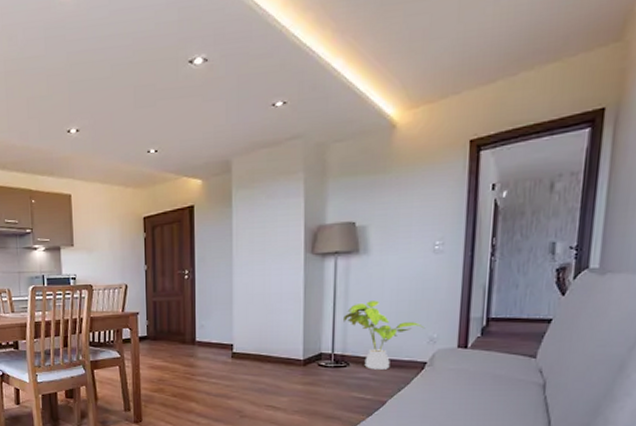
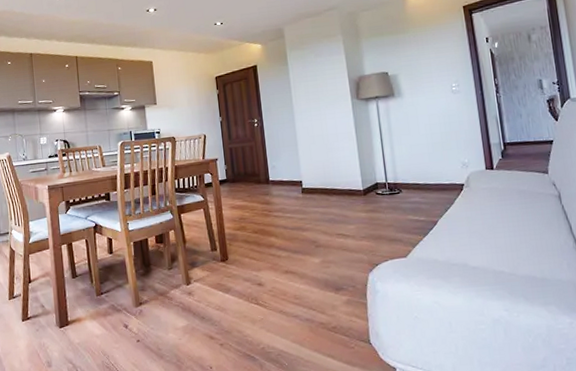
house plant: present [343,300,426,370] -> none [390,134,458,194]

